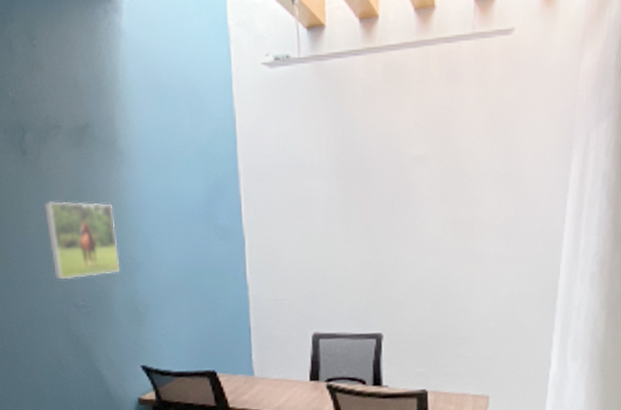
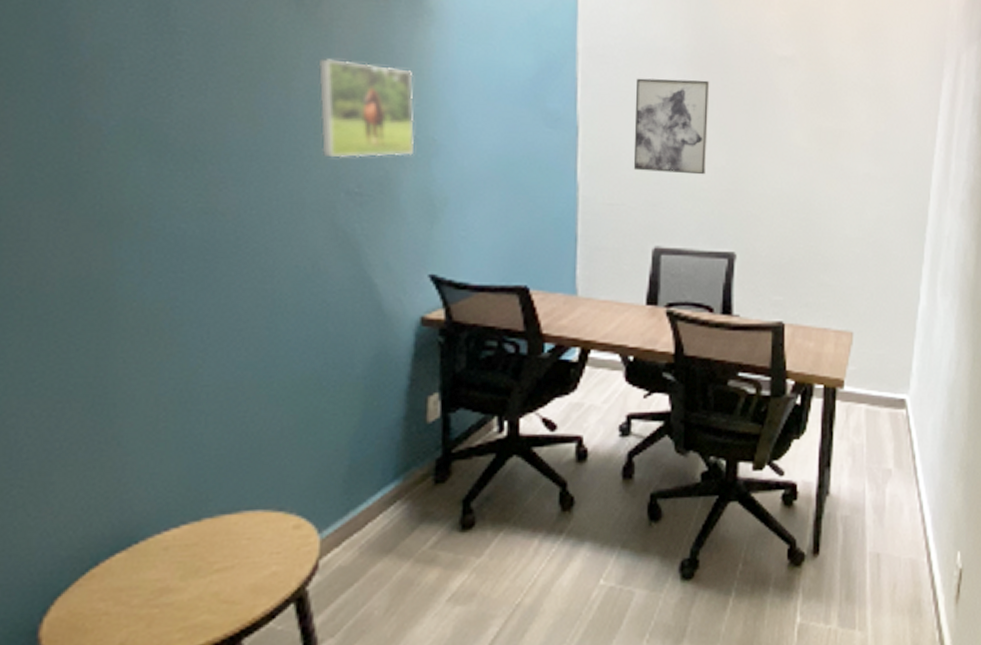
wall art: none [289,185,354,270] -> present [633,78,710,175]

